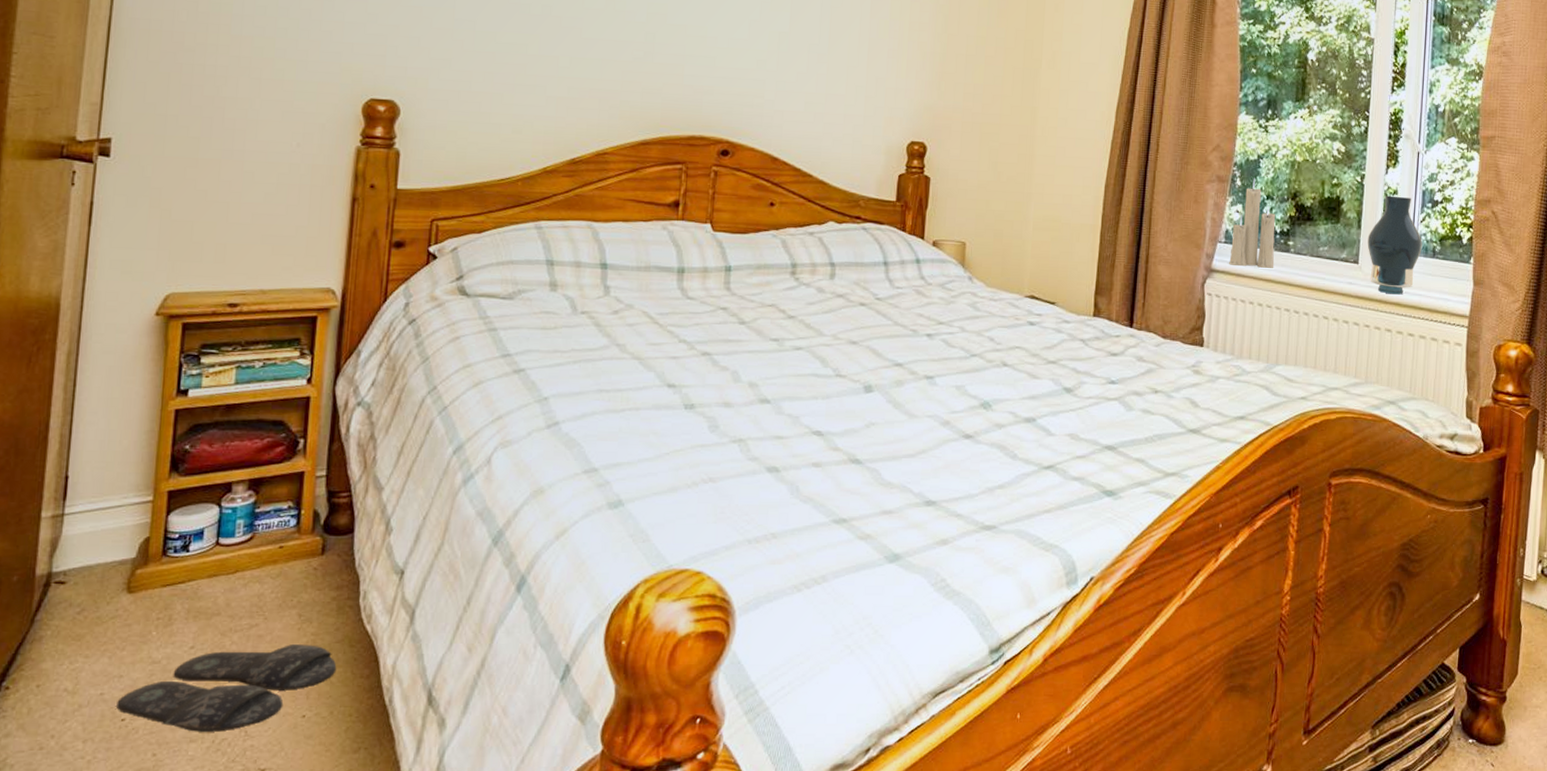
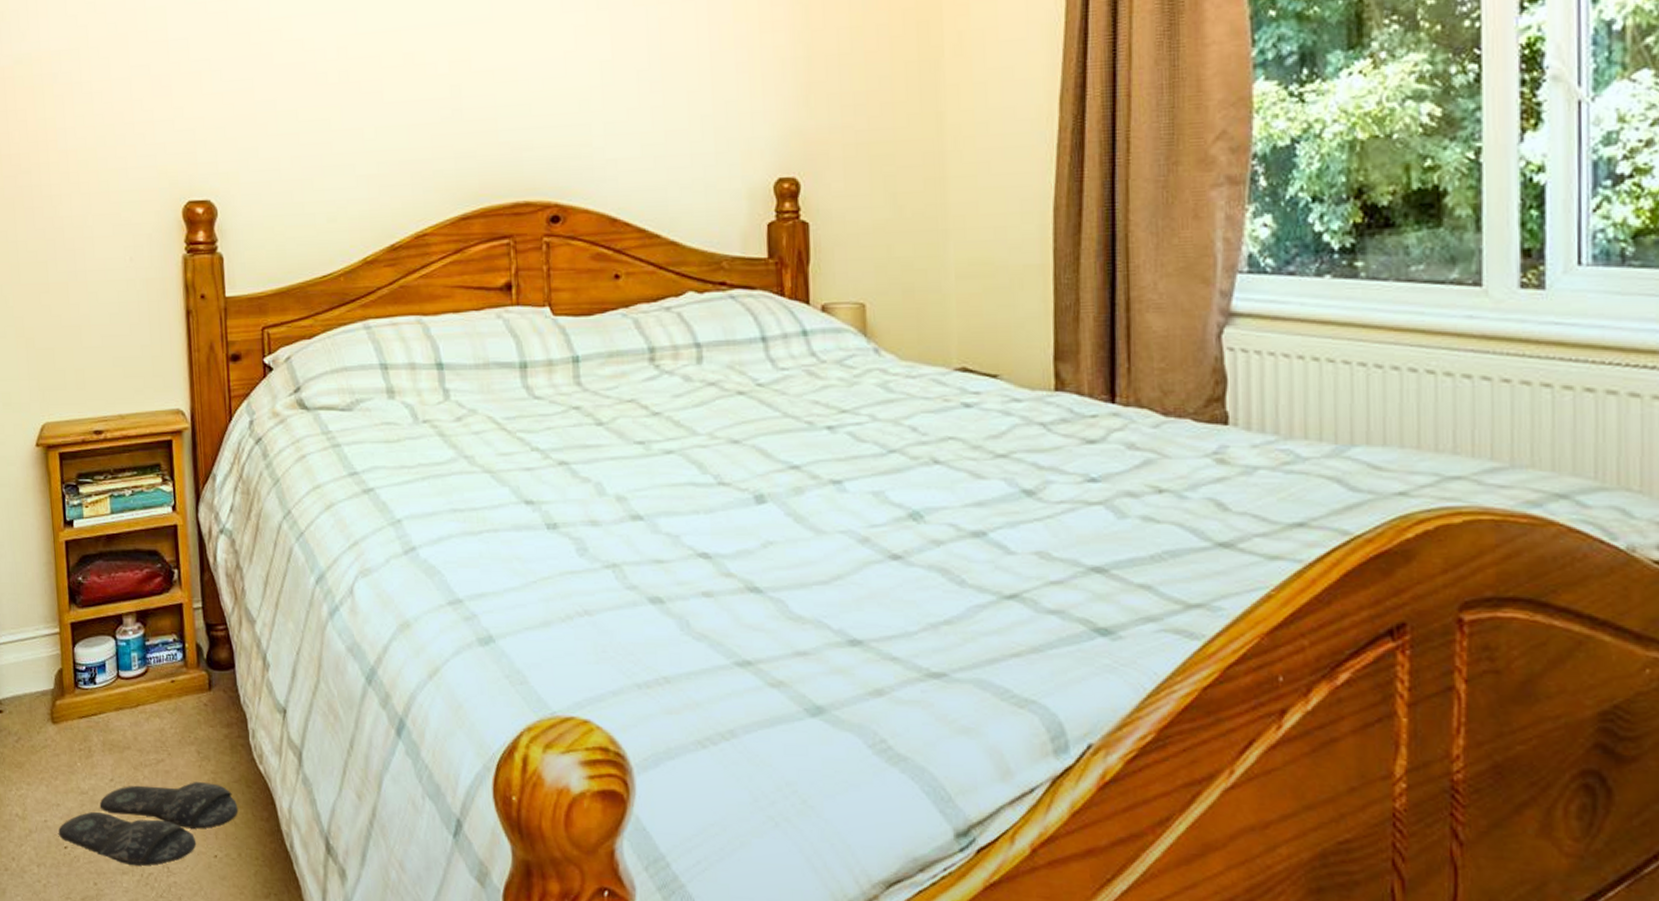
candle: present [1228,177,1276,269] -> none [1257,172,1335,306]
vase: present [1367,195,1422,295] -> none [1495,174,1599,329]

